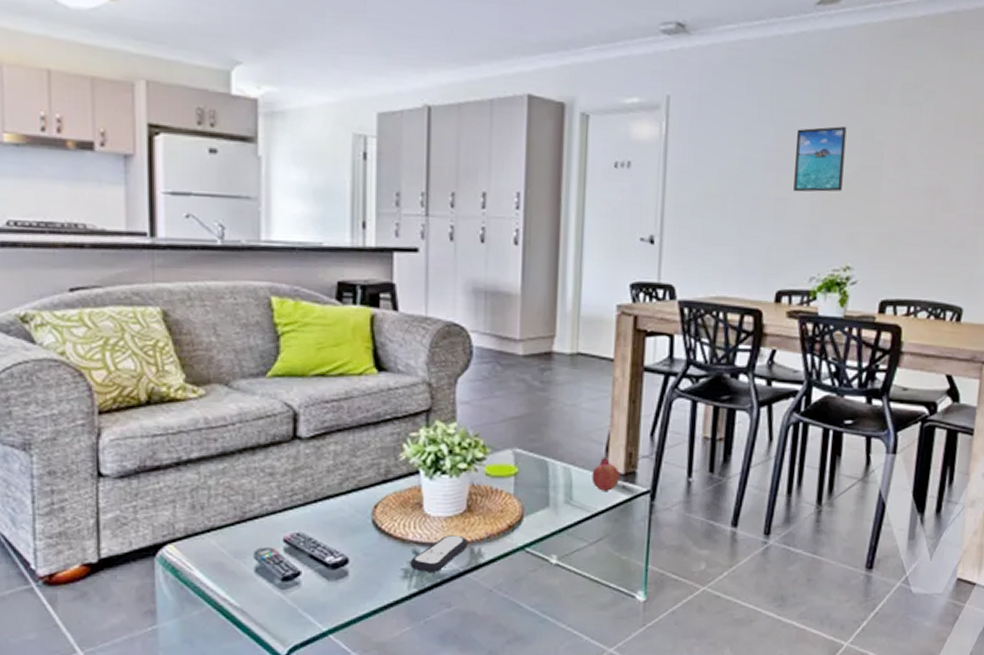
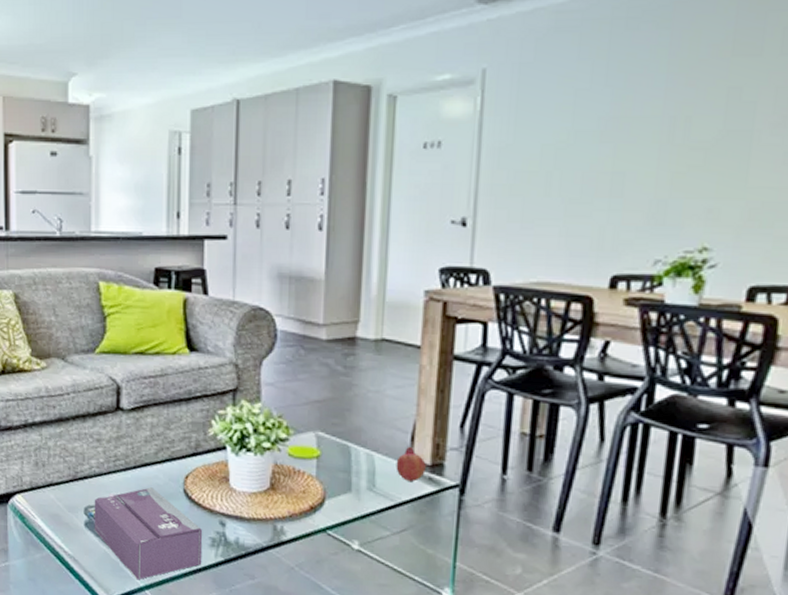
tissue box: none [266,521,394,625] -> present [94,487,203,580]
remote control: present [410,535,468,572] -> none [217,510,271,545]
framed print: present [793,126,847,192] -> none [634,85,706,164]

